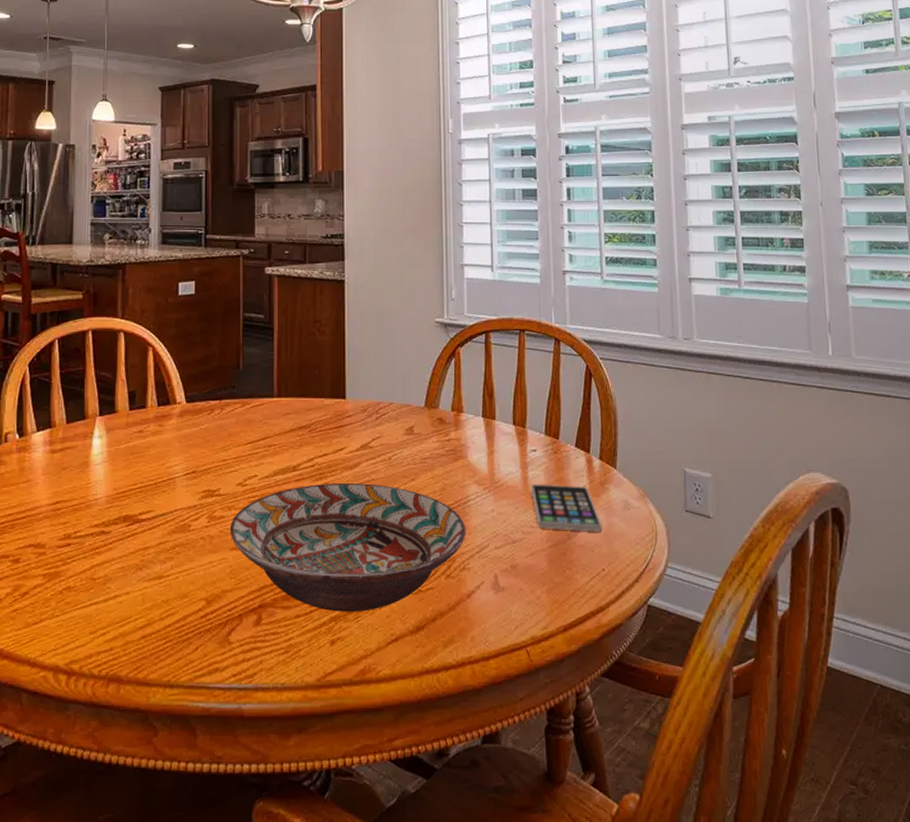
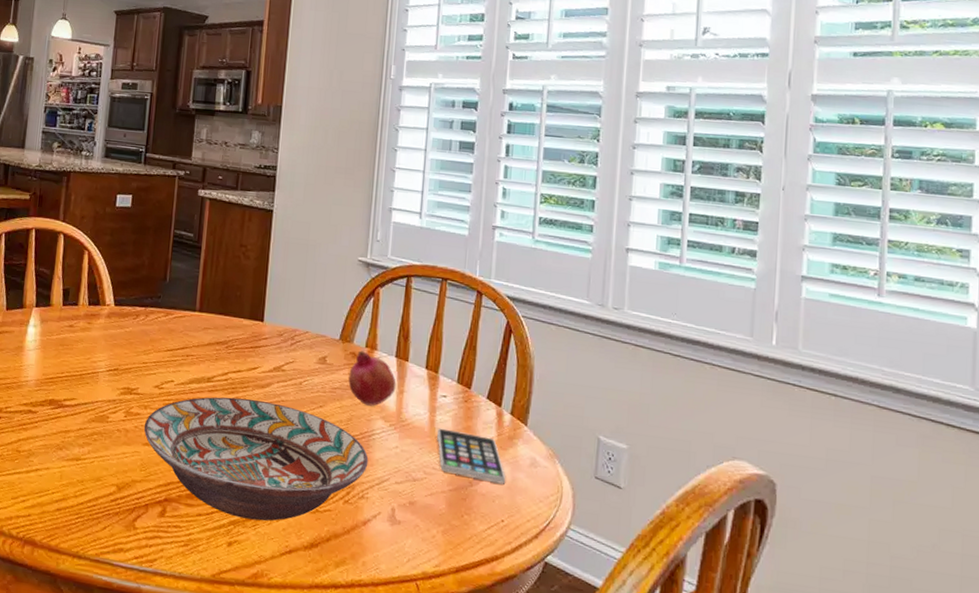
fruit: none [438,415,486,472] -> present [348,351,396,406]

